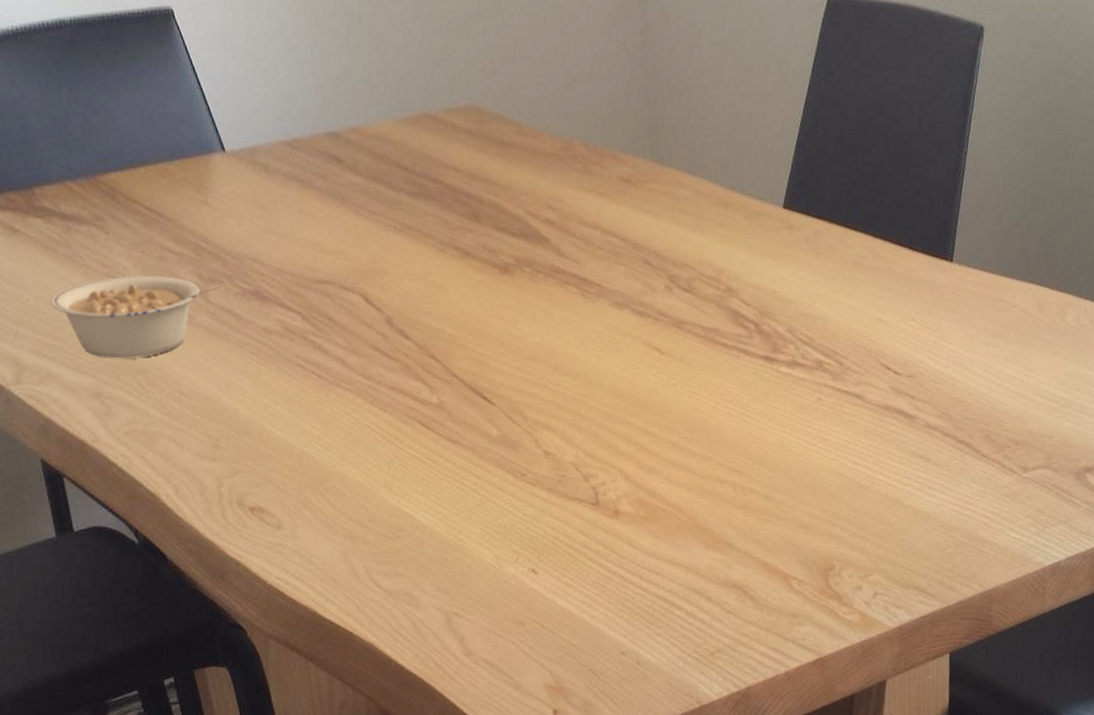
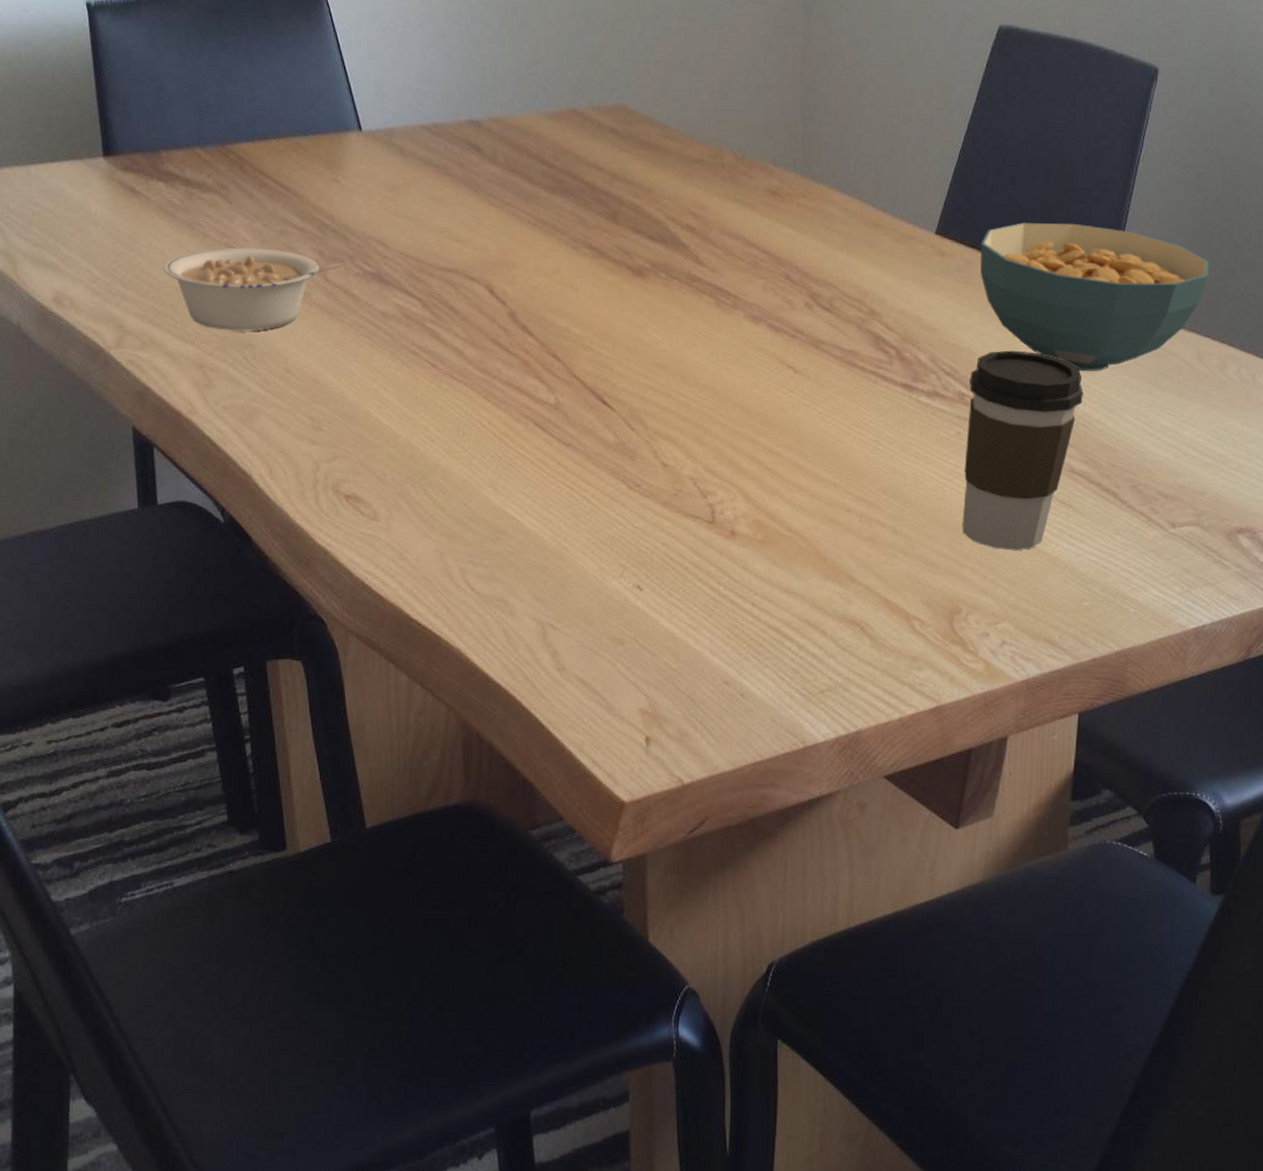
coffee cup: none [826,315,934,507] -> present [962,350,1083,551]
cereal bowl: none [827,186,1044,331] -> present [980,223,1209,372]

